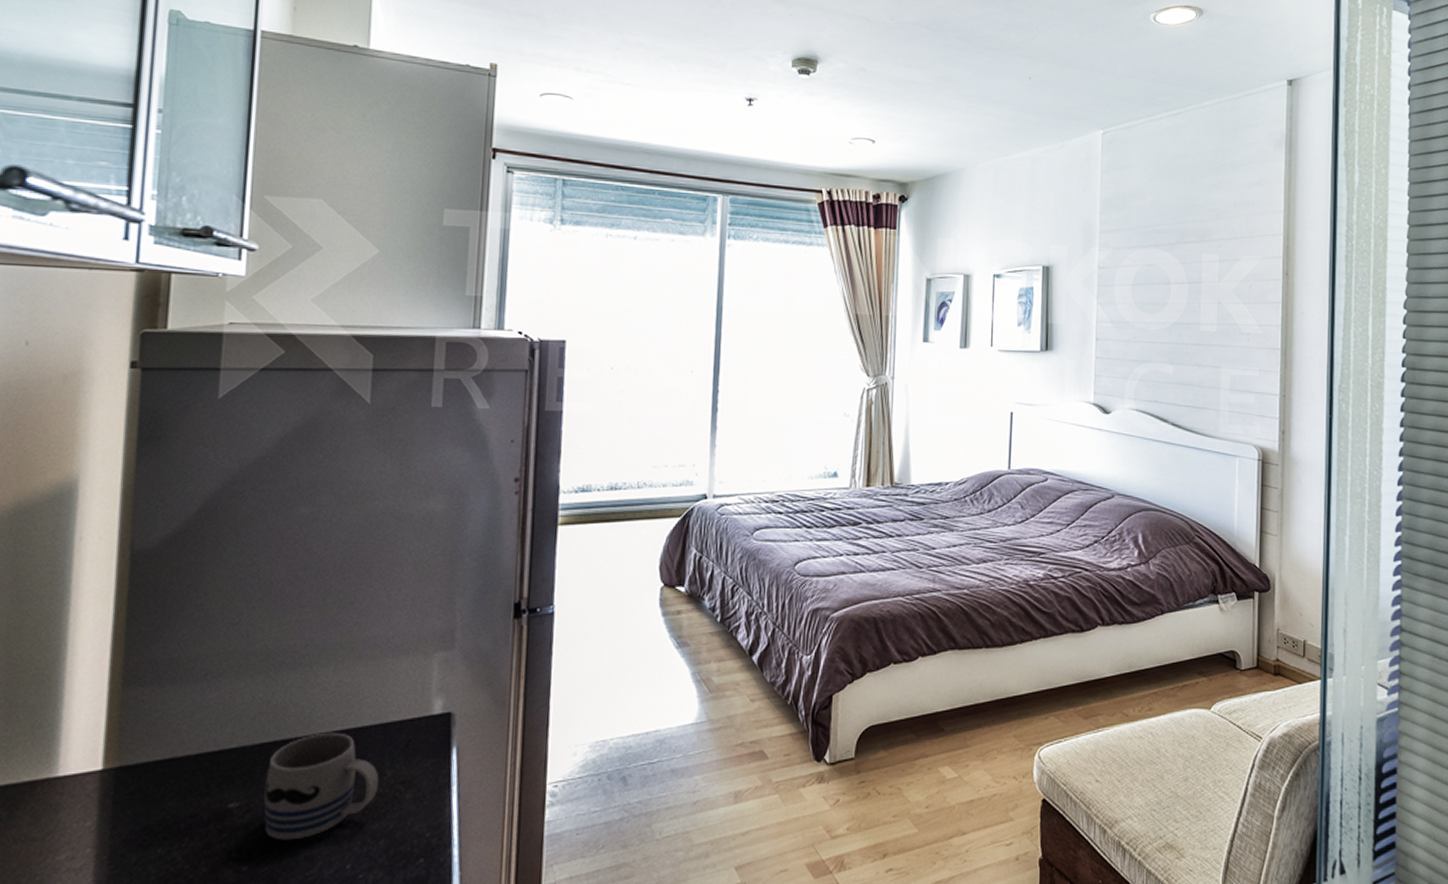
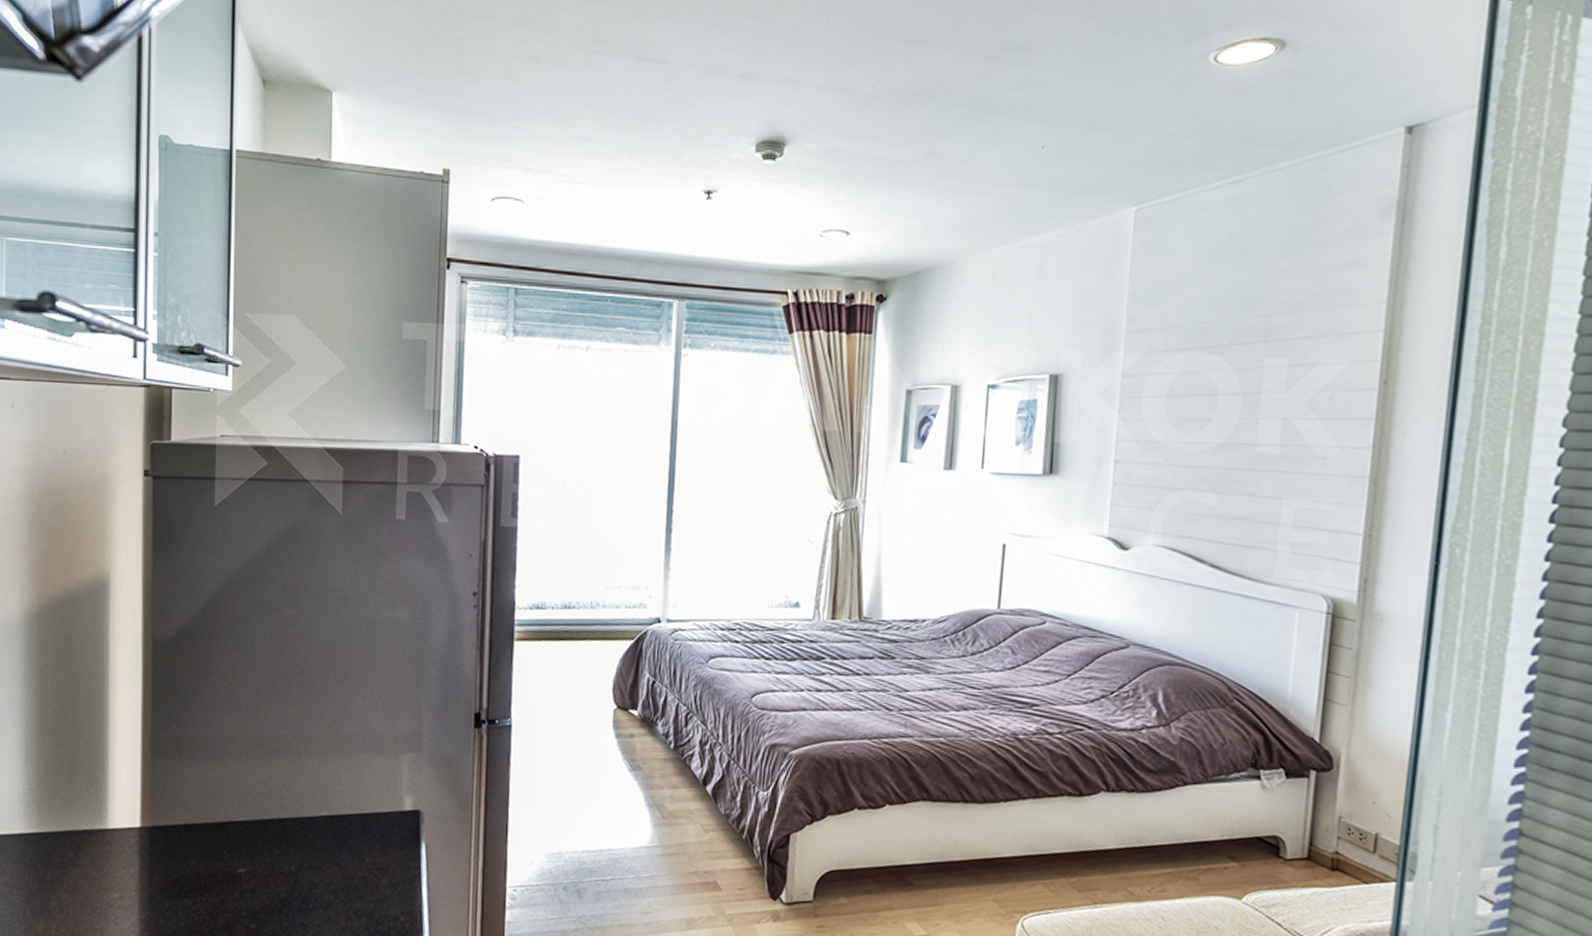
mug: present [263,732,380,841] -> none [265,816,360,908]

